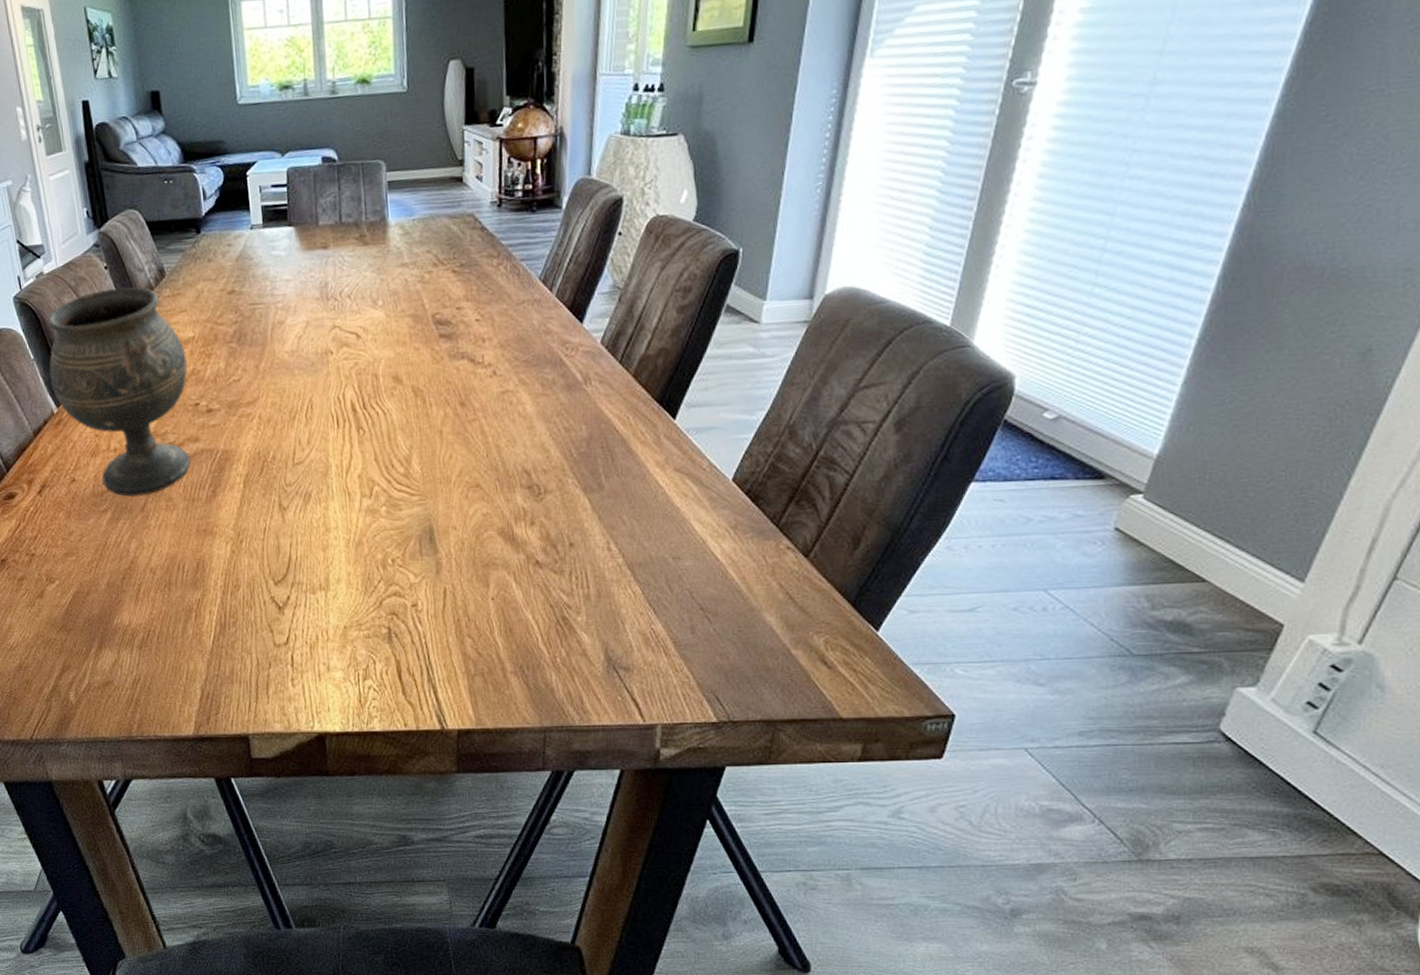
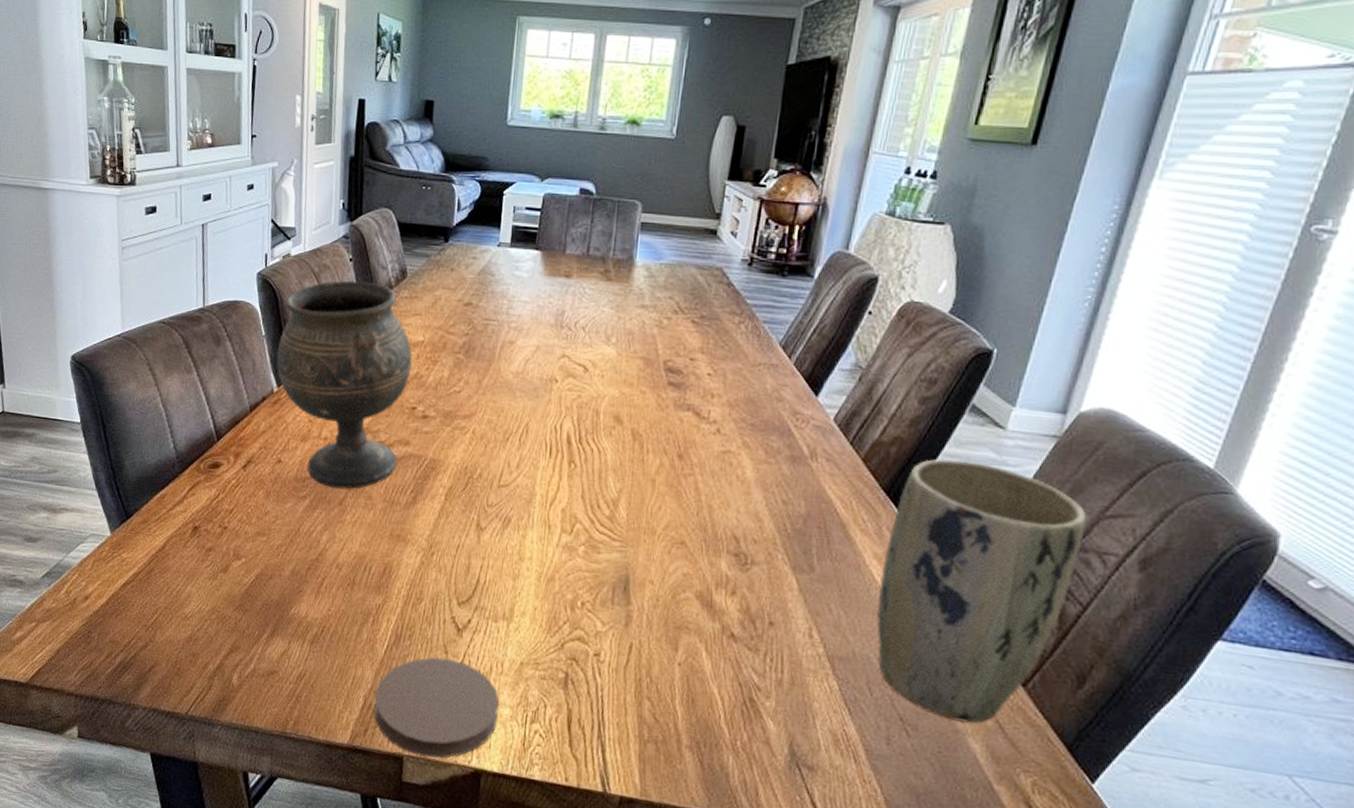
coaster: none [211,637,332,732] -> present [374,657,500,759]
plant pot: none [665,358,844,601] -> present [876,459,1087,724]

